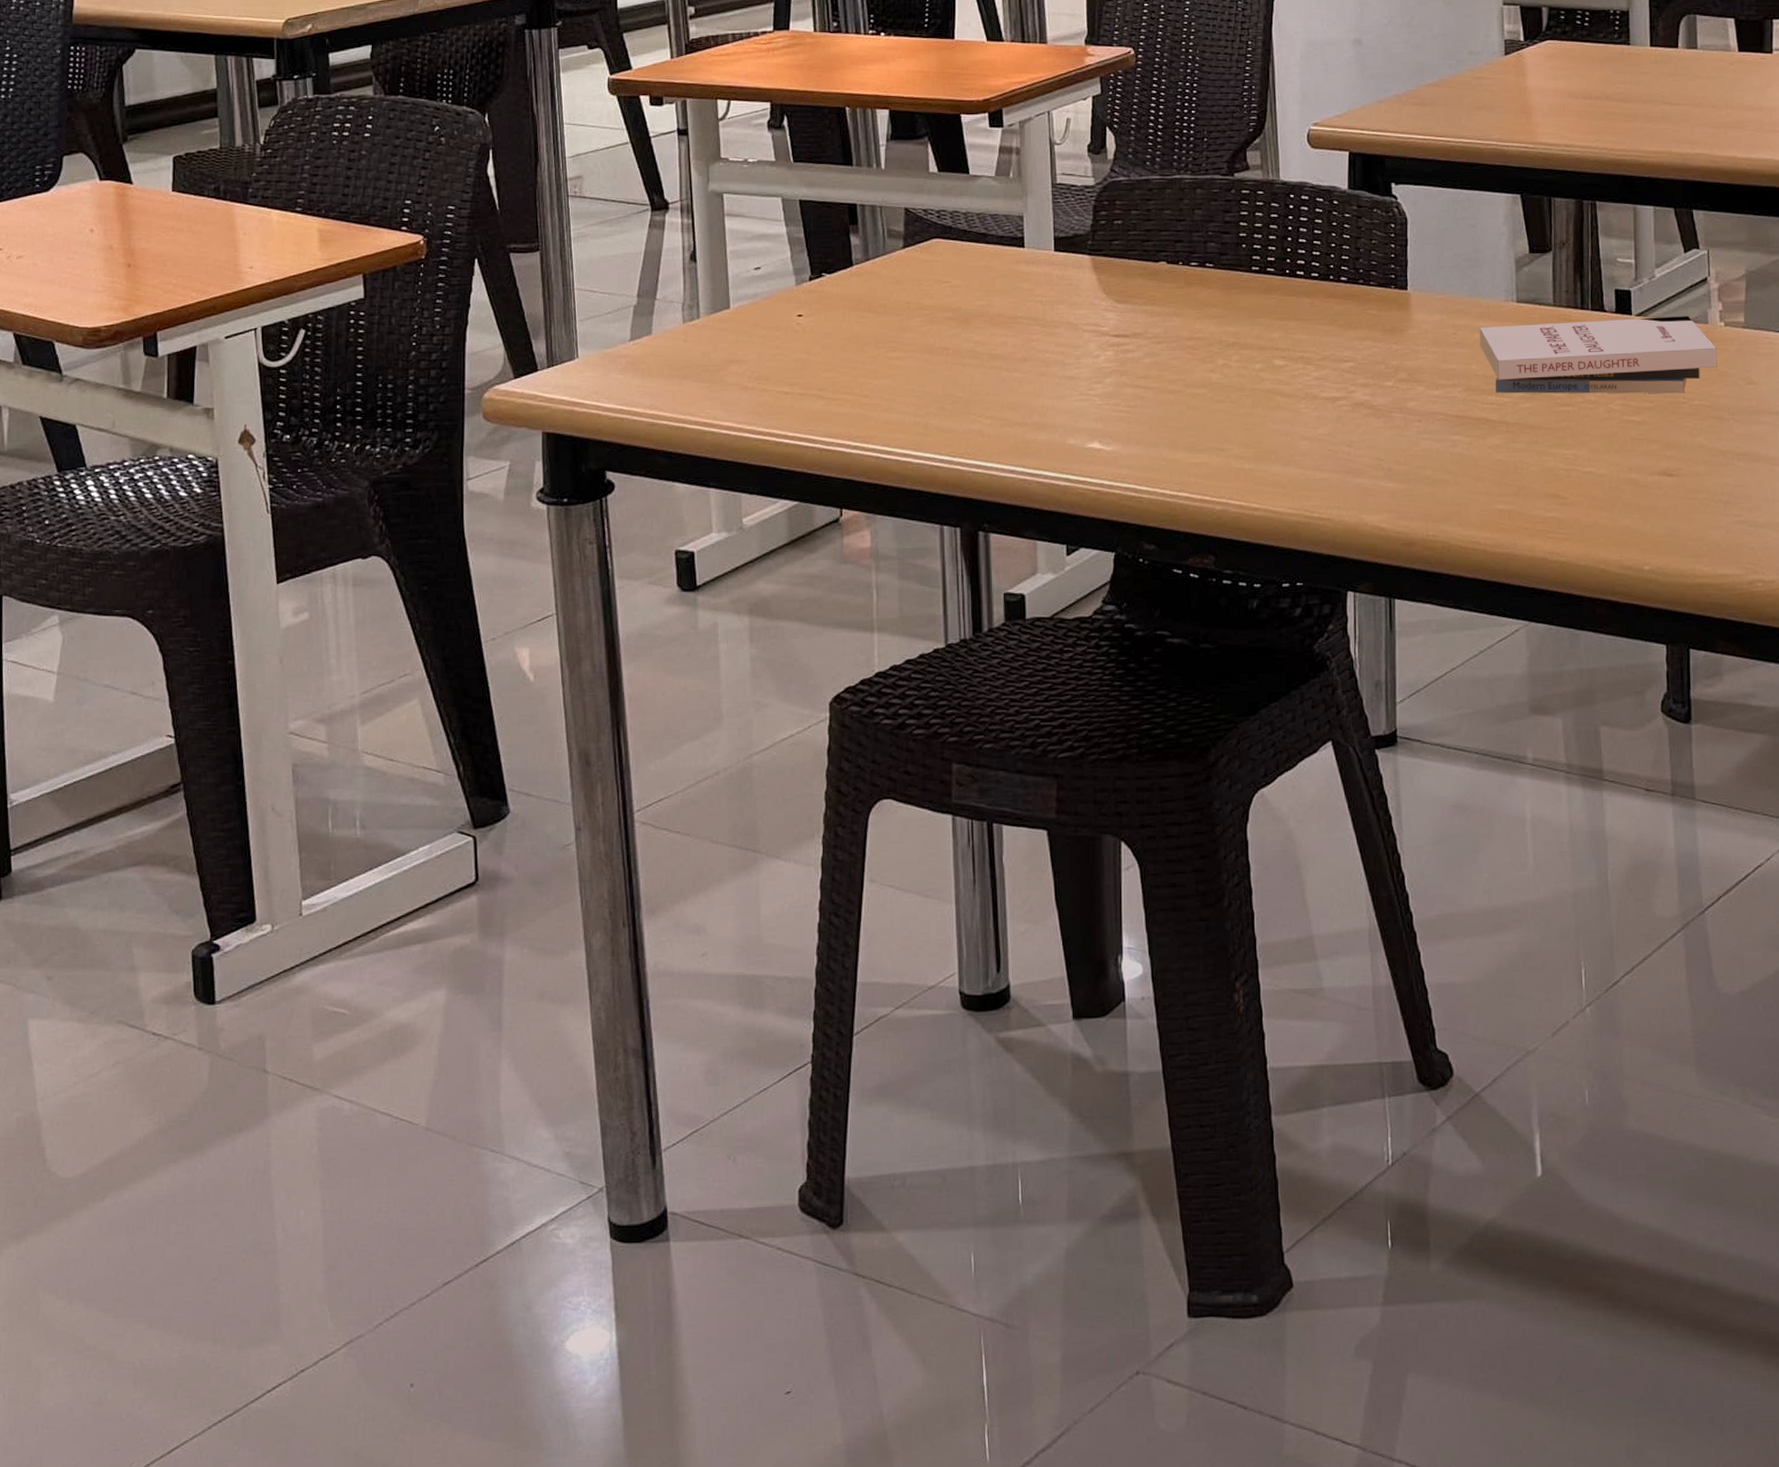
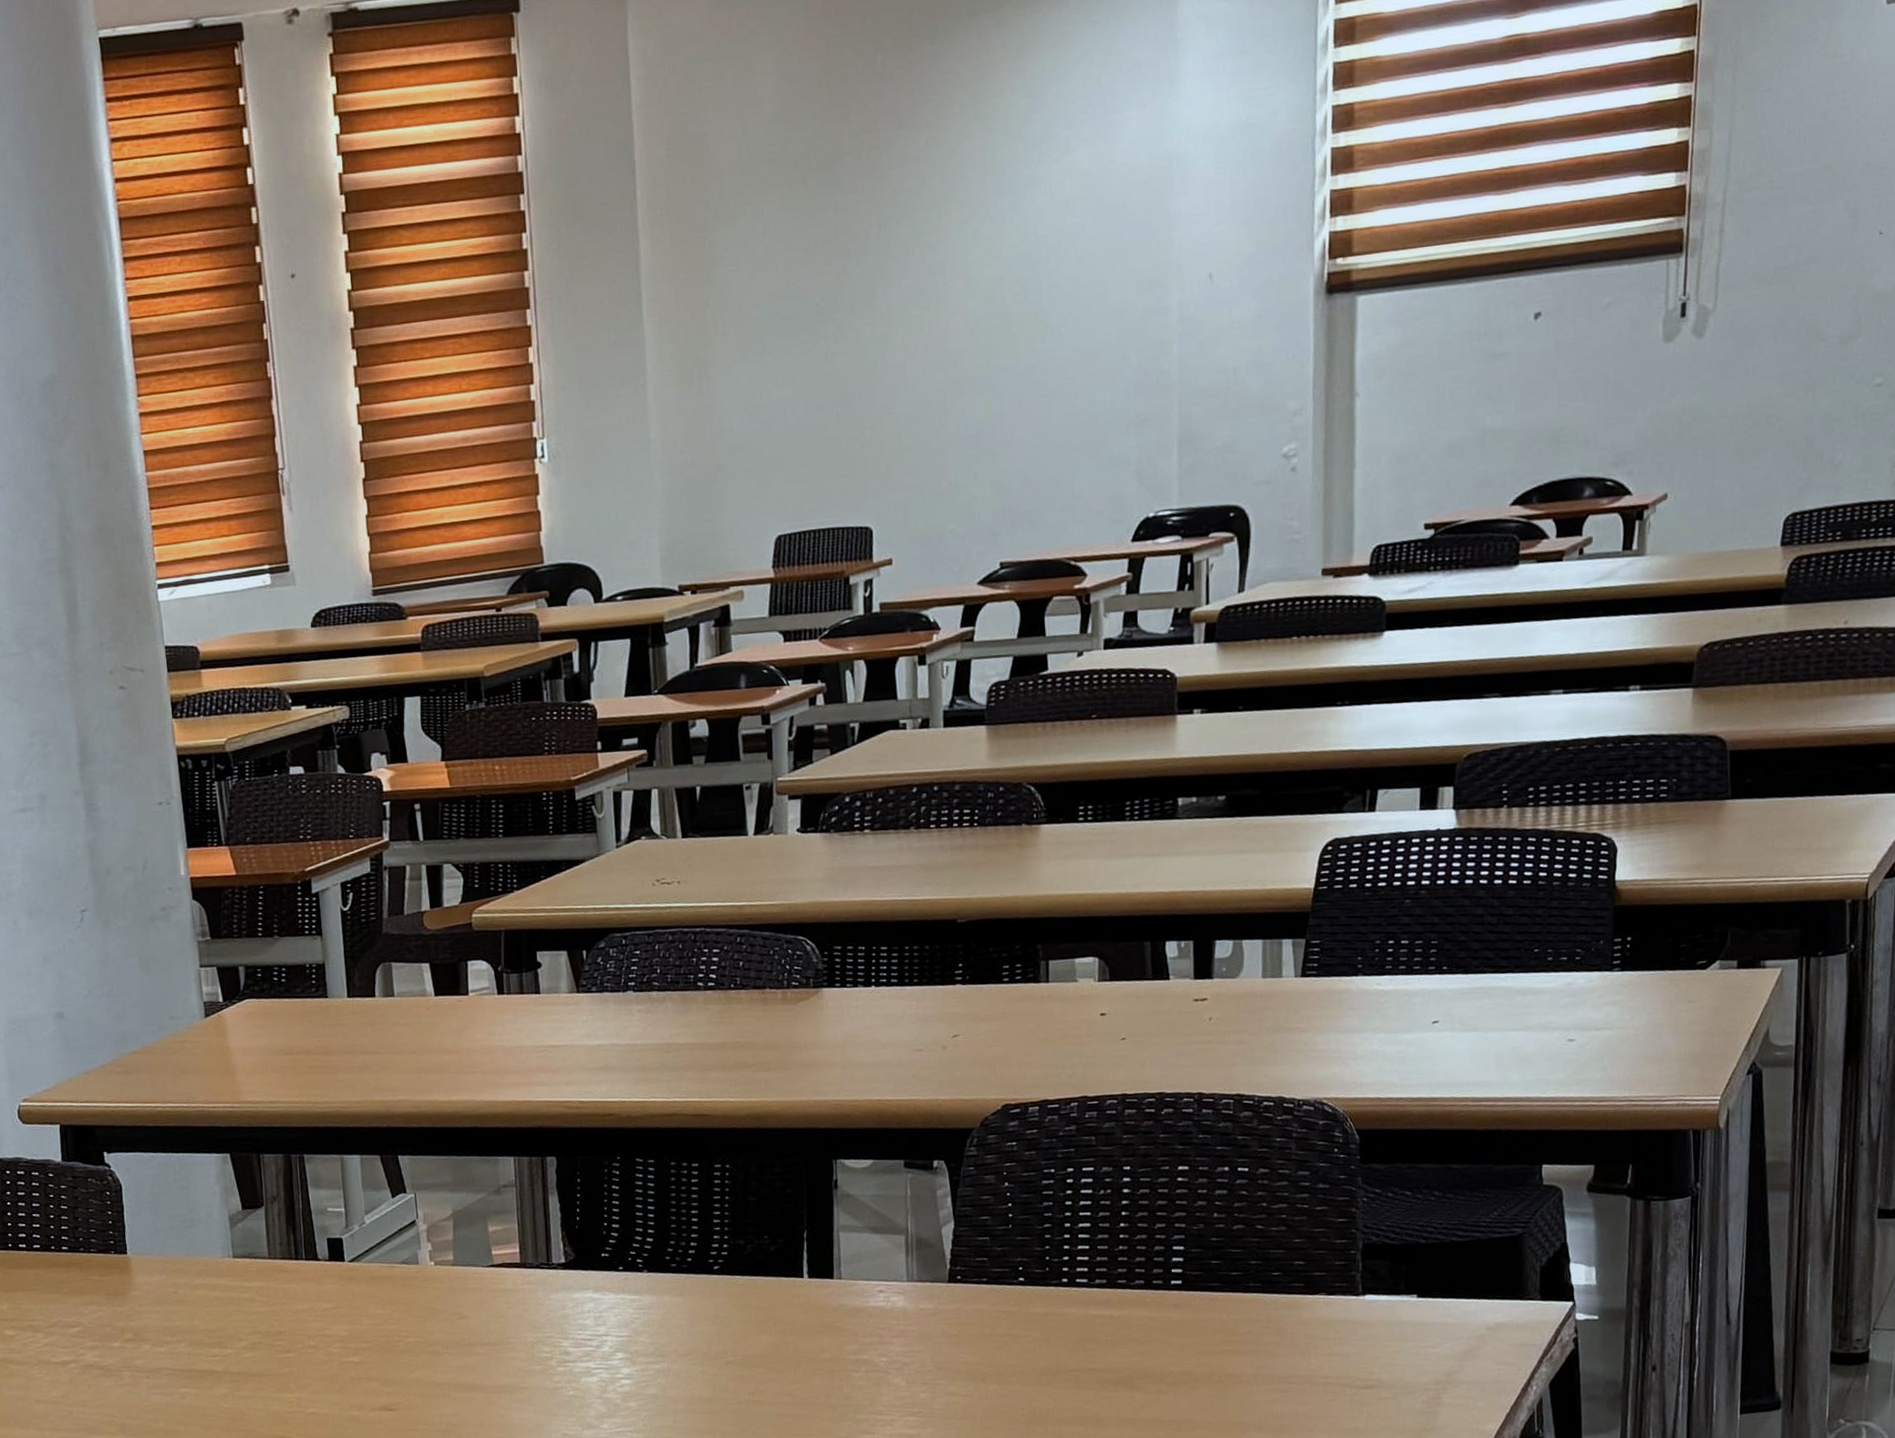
books: present [1479,316,1717,394] -> none [198,1258,430,1345]

